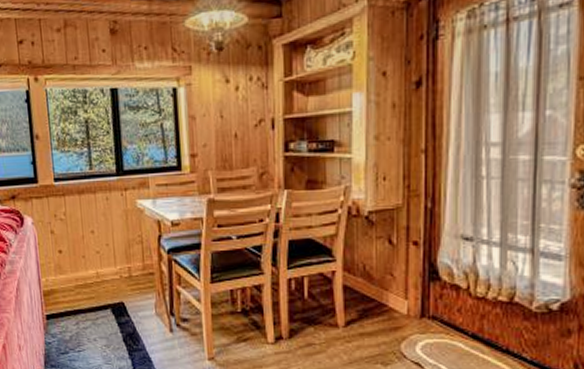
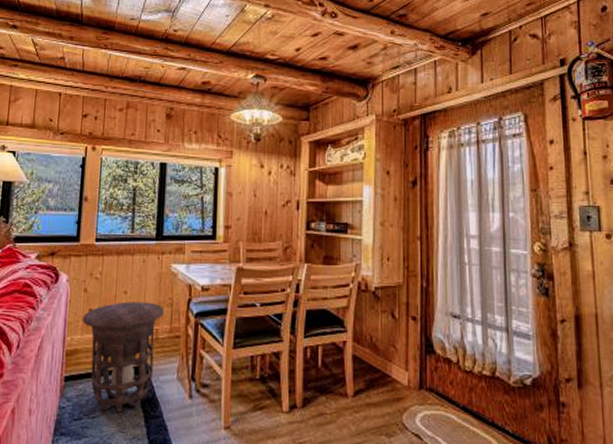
side table: none [54,241,135,347] -> present [83,301,164,413]

